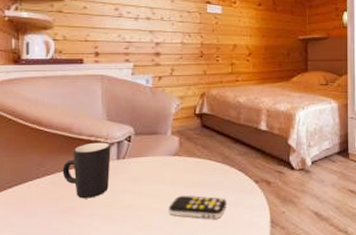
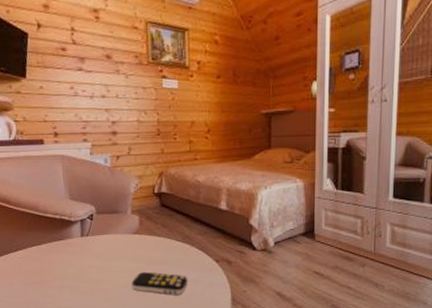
mug: present [62,142,111,199] -> none [32,220,76,272]

